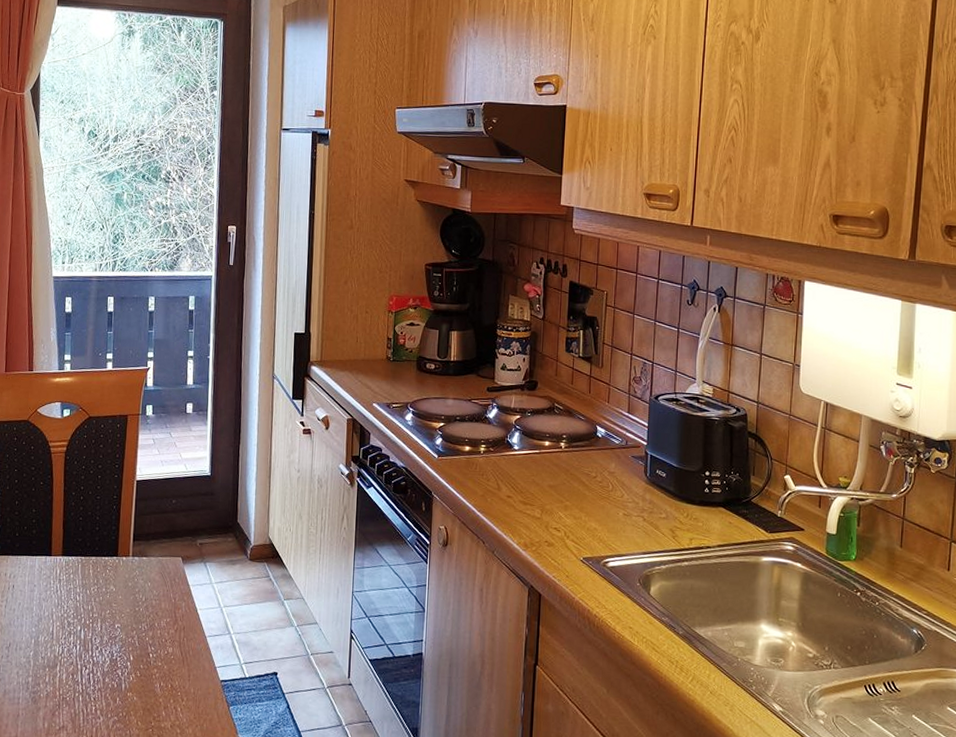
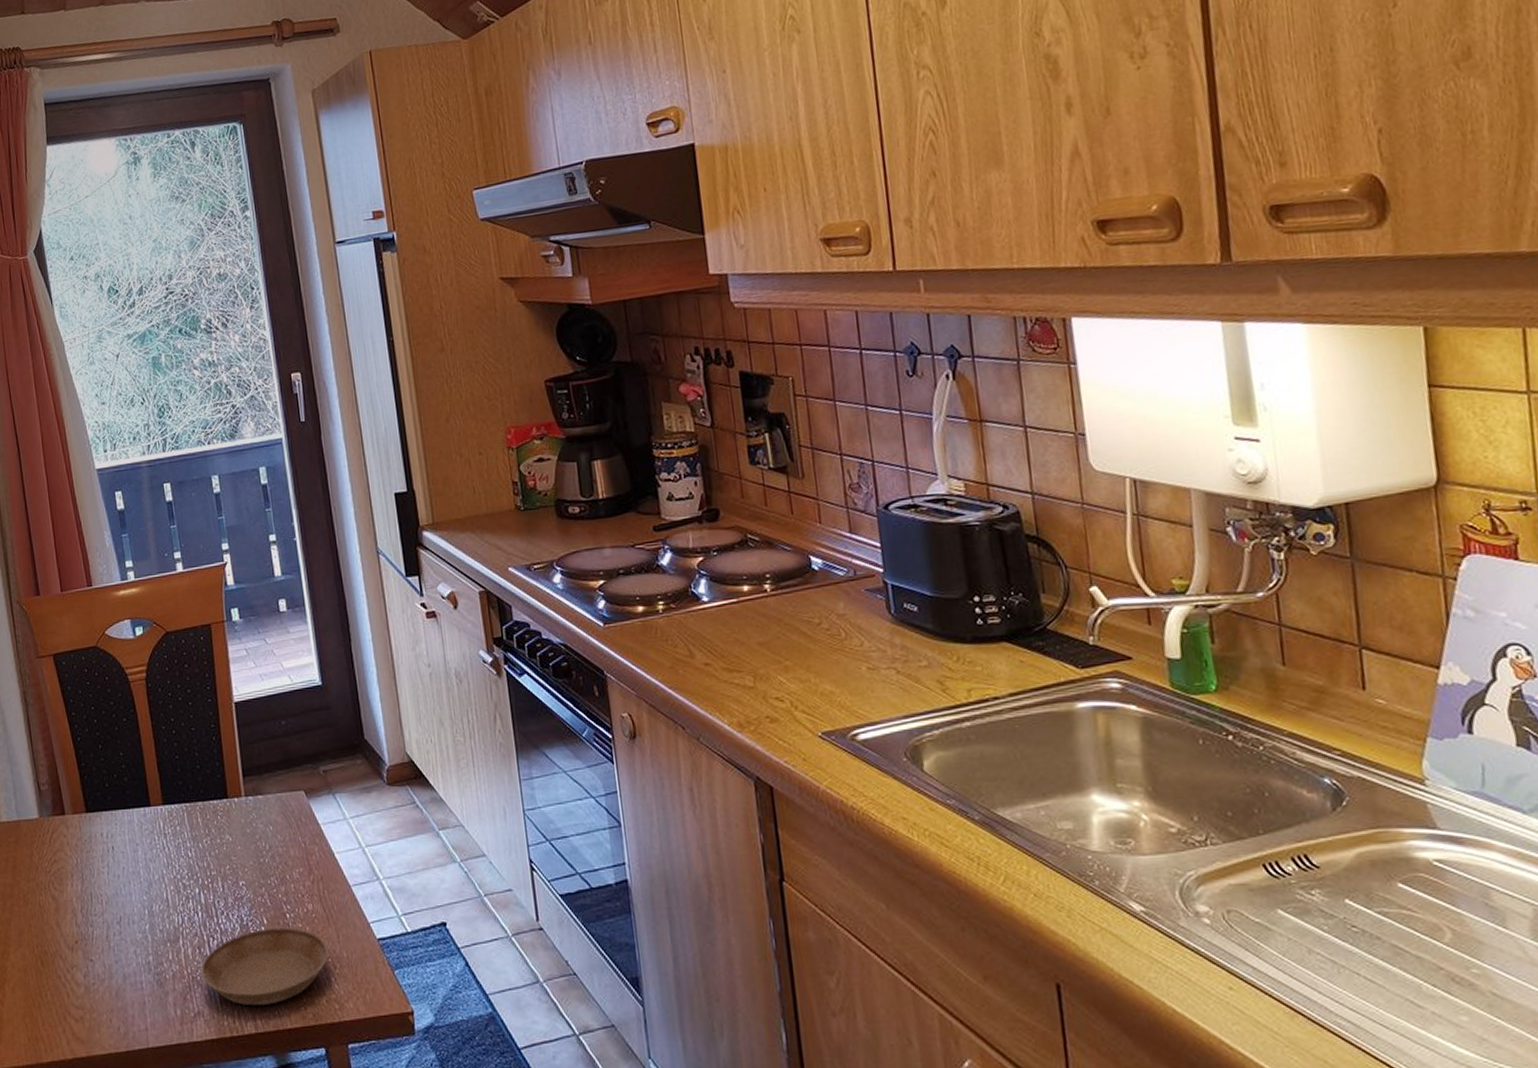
saucer: none [71,663,180,726] -> present [201,927,329,1006]

